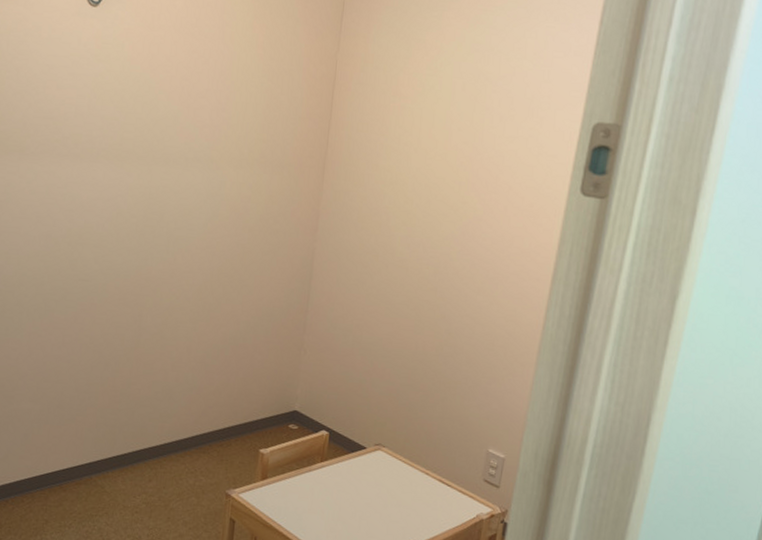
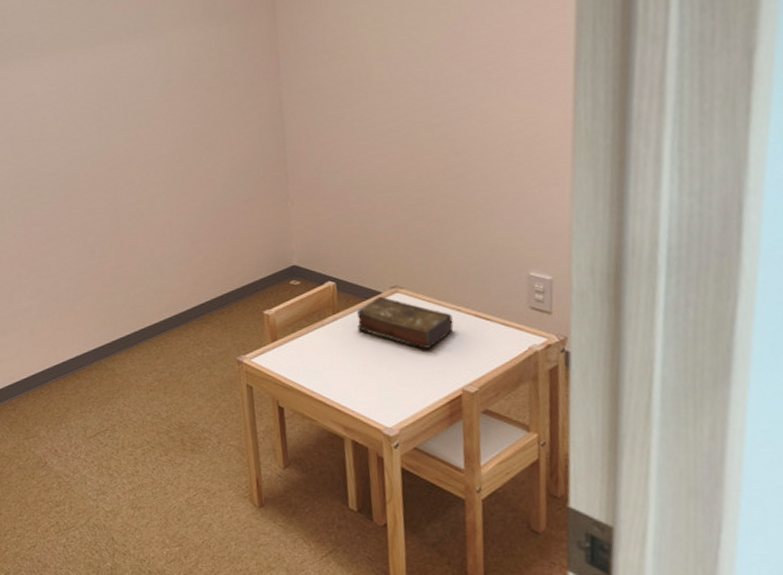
book: none [340,451,421,505] -> present [357,296,454,349]

